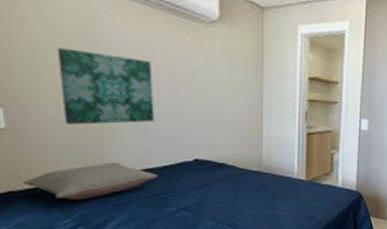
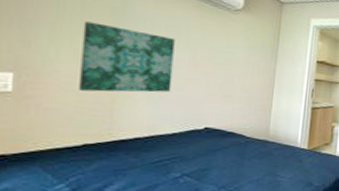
pillow: present [22,162,157,200] -> none [18,128,165,165]

